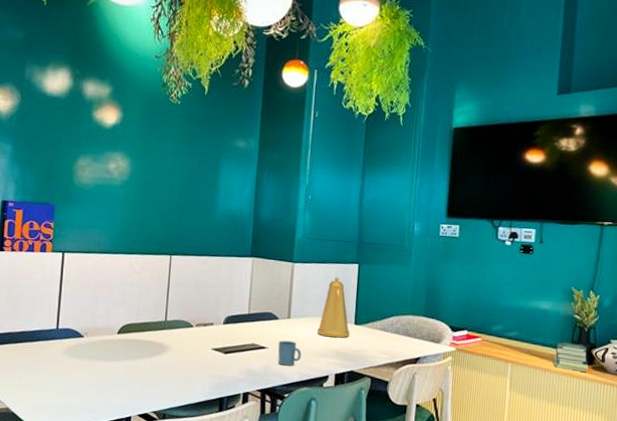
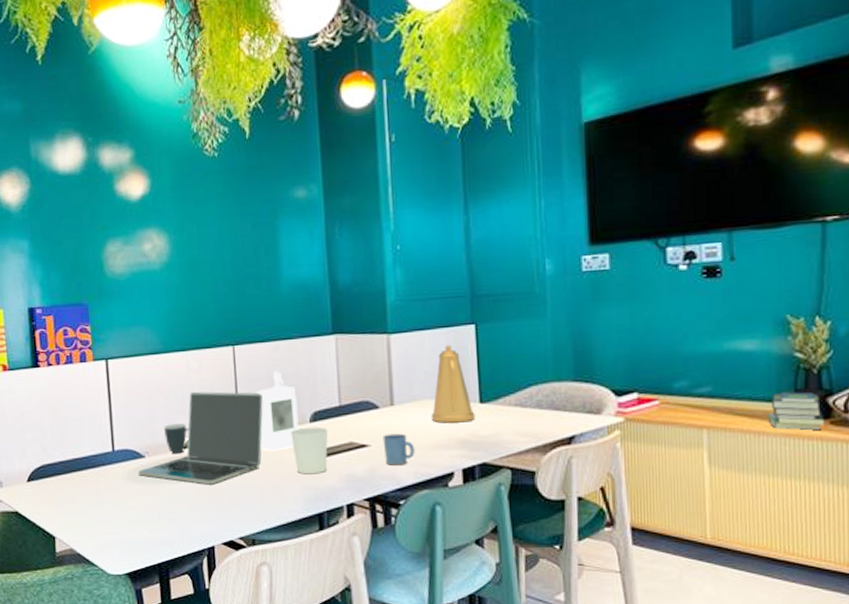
laptop: none [76,287,190,366] -> present [138,391,264,485]
mug: none [103,312,124,338] -> present [164,424,189,454]
tissue box: none [181,280,216,344] -> present [257,371,299,451]
dixie cup: none [206,327,237,366] -> present [290,426,328,475]

